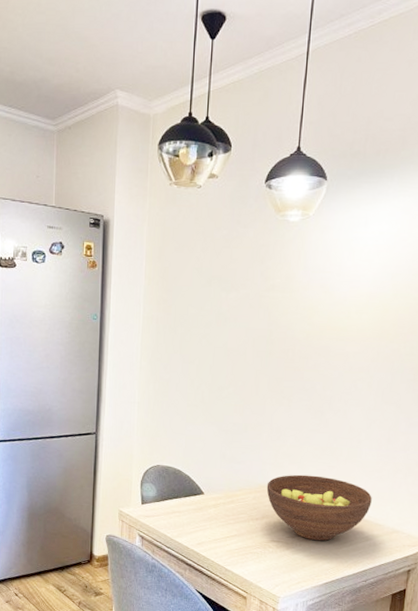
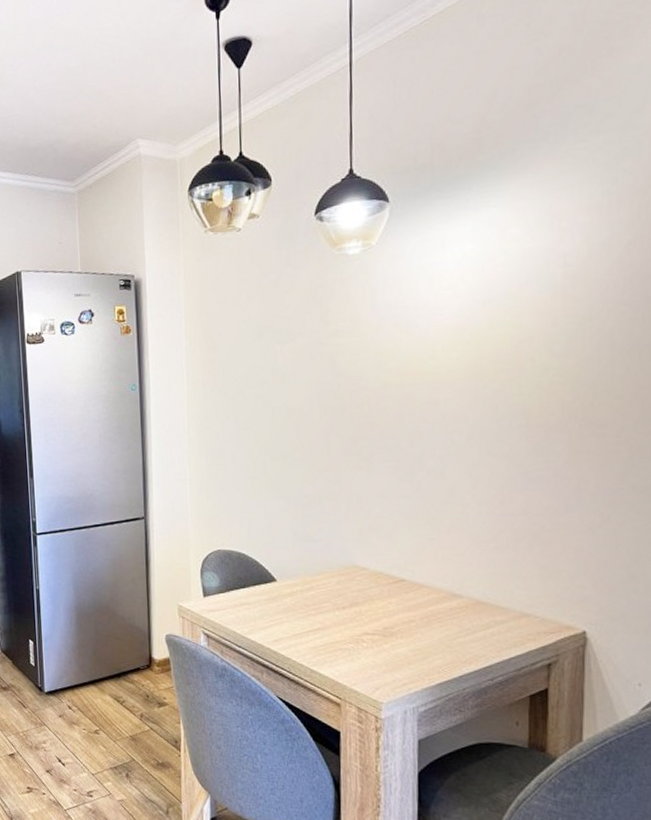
fruit bowl: present [266,474,372,541] -> none [352,551,489,631]

